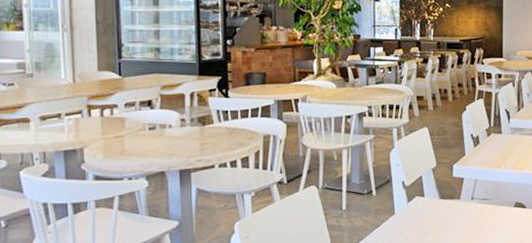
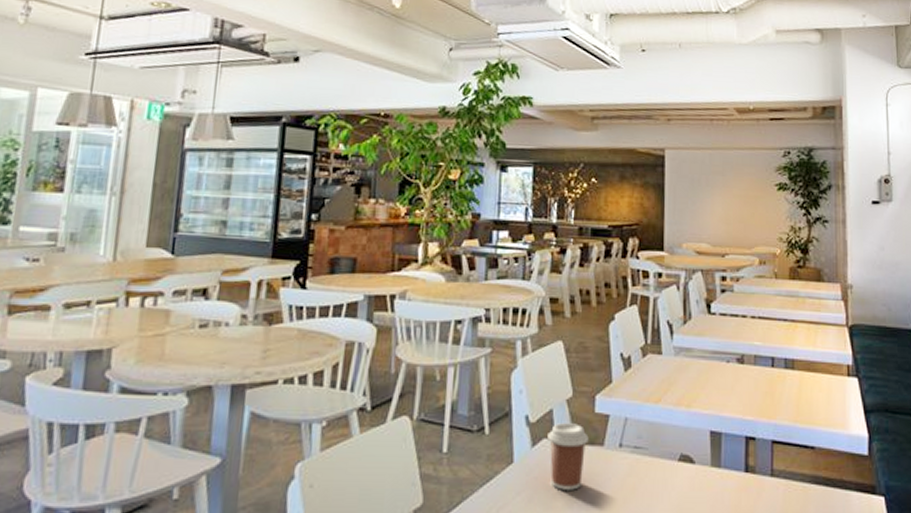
coffee cup: none [419,185,449,231] -> present [547,423,589,490]

